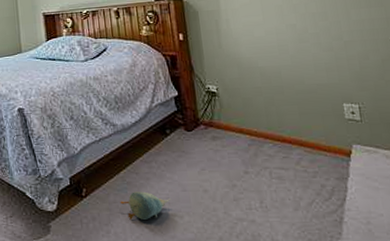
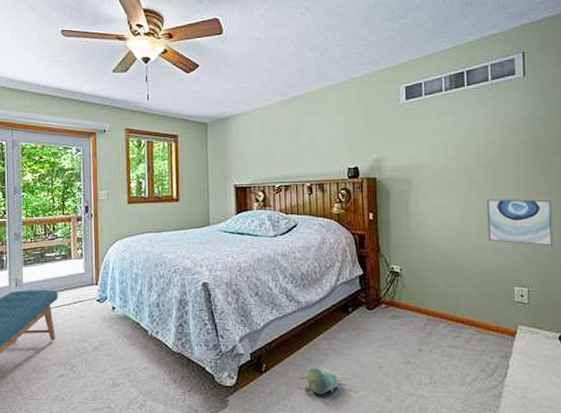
wall art: none [302,11,383,61] -> present [487,199,554,247]

